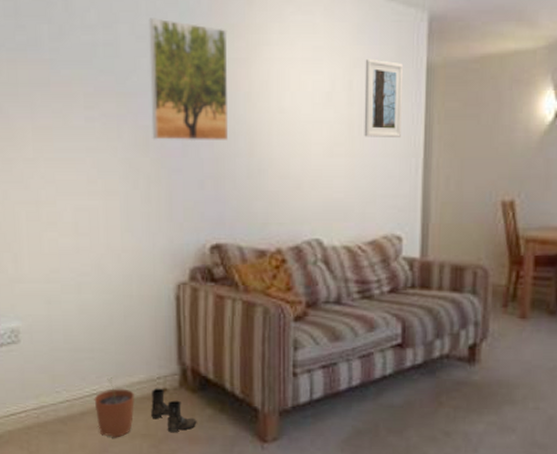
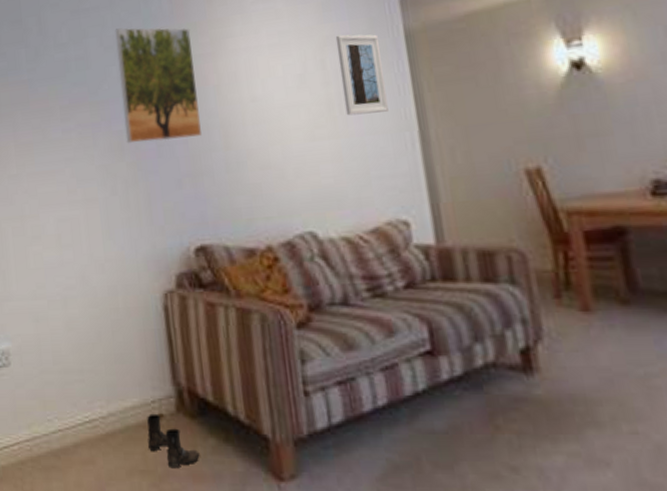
plant pot: present [94,377,135,438] -> none [87,402,130,475]

